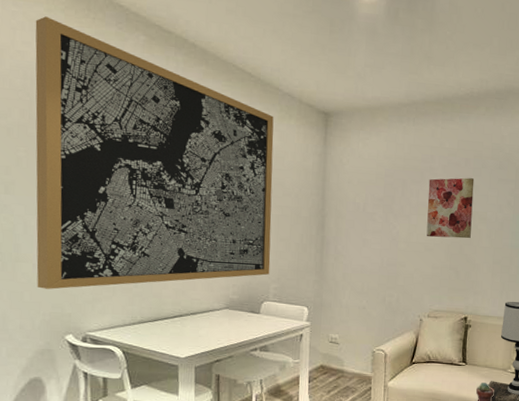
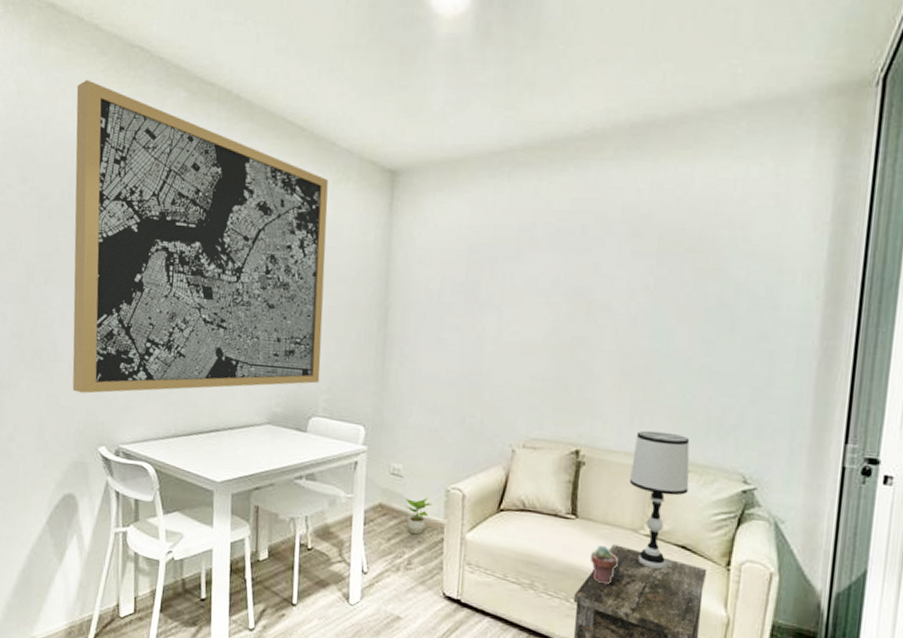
potted plant: none [341,357,363,387] -> present [405,496,433,535]
wall art: present [426,177,475,239] -> none [523,251,595,339]

